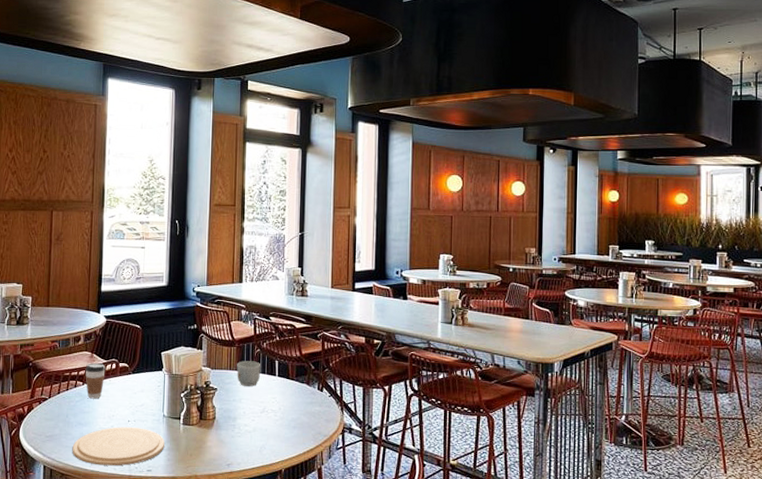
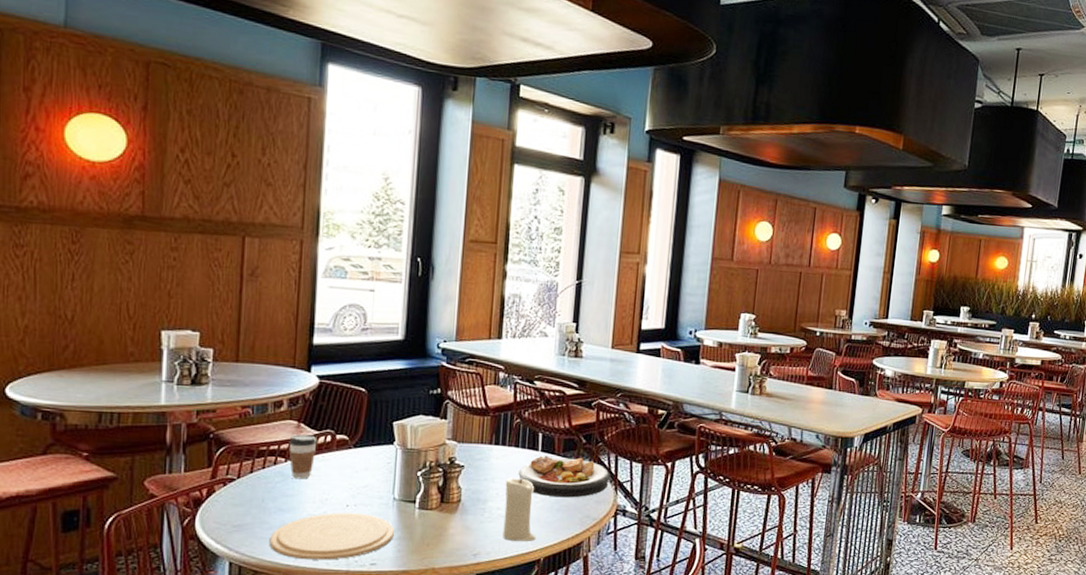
mug: present [237,361,261,387] -> none [489,433,521,463]
candle: none [250,398,278,454] -> present [503,477,536,541]
plate: none [260,380,337,417] -> present [518,456,611,498]

